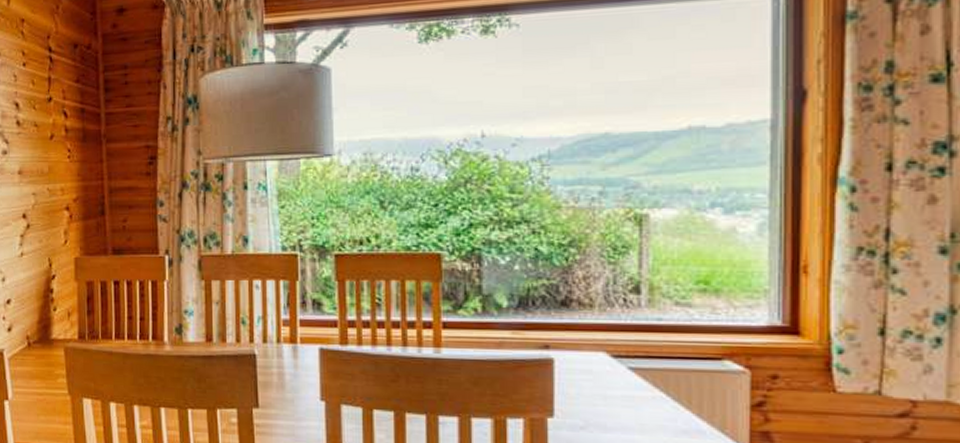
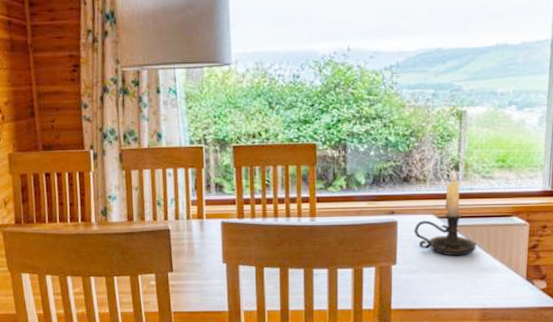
candle holder: none [577,291,670,411] -> present [414,169,476,256]

